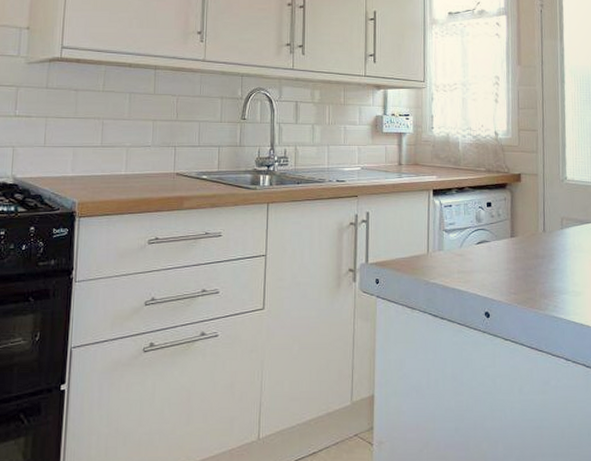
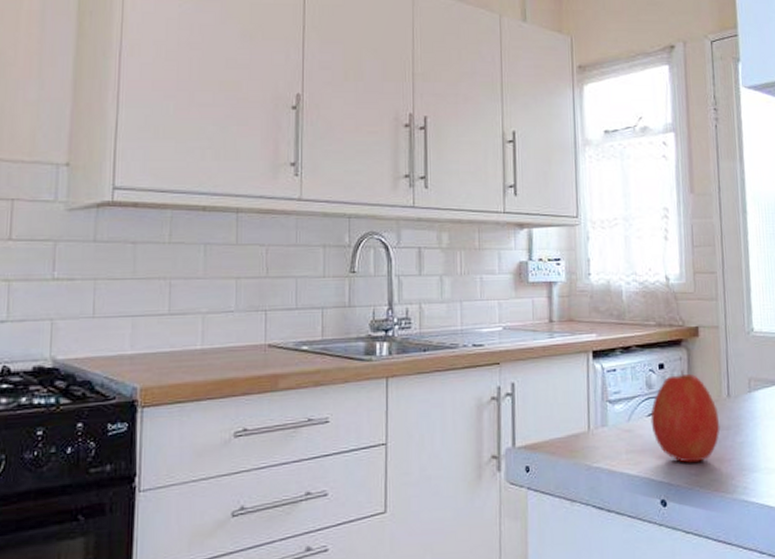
apple: none [479,209,536,283] -> present [650,370,720,463]

